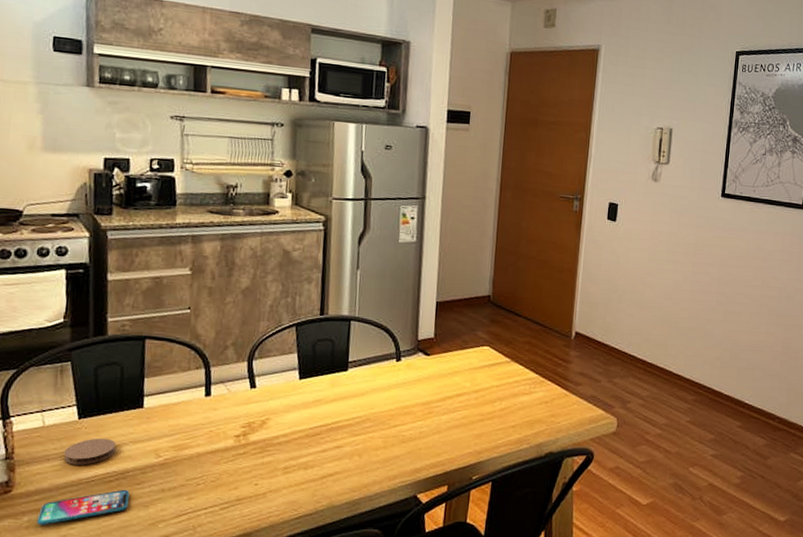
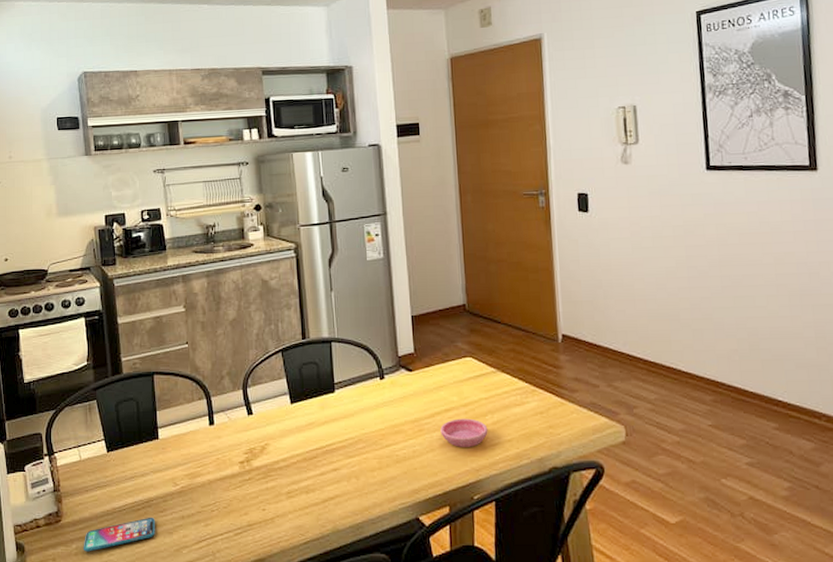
coaster: present [63,438,117,465] -> none [98,469,140,495]
saucer: none [449,403,495,431] -> present [440,418,488,447]

